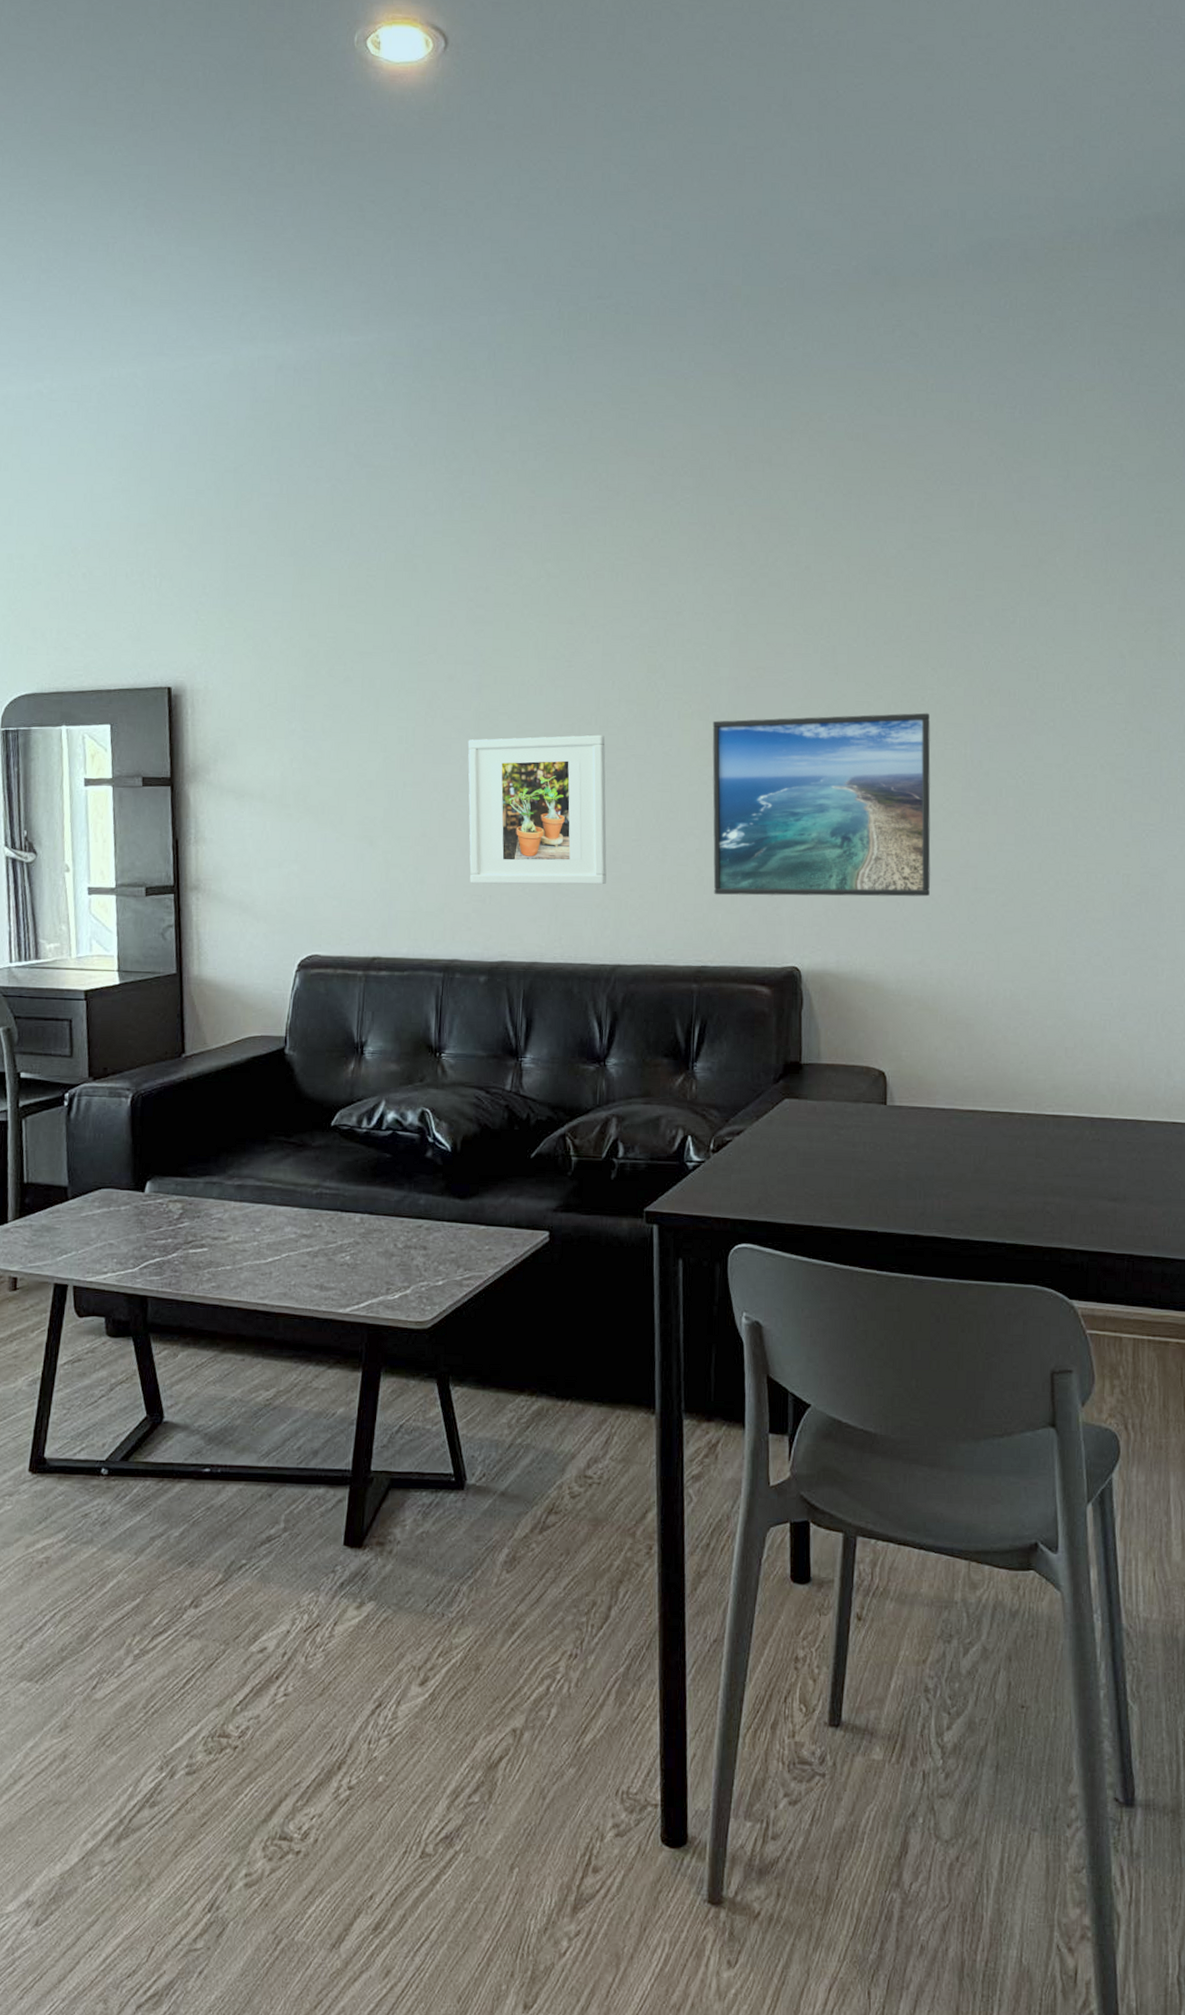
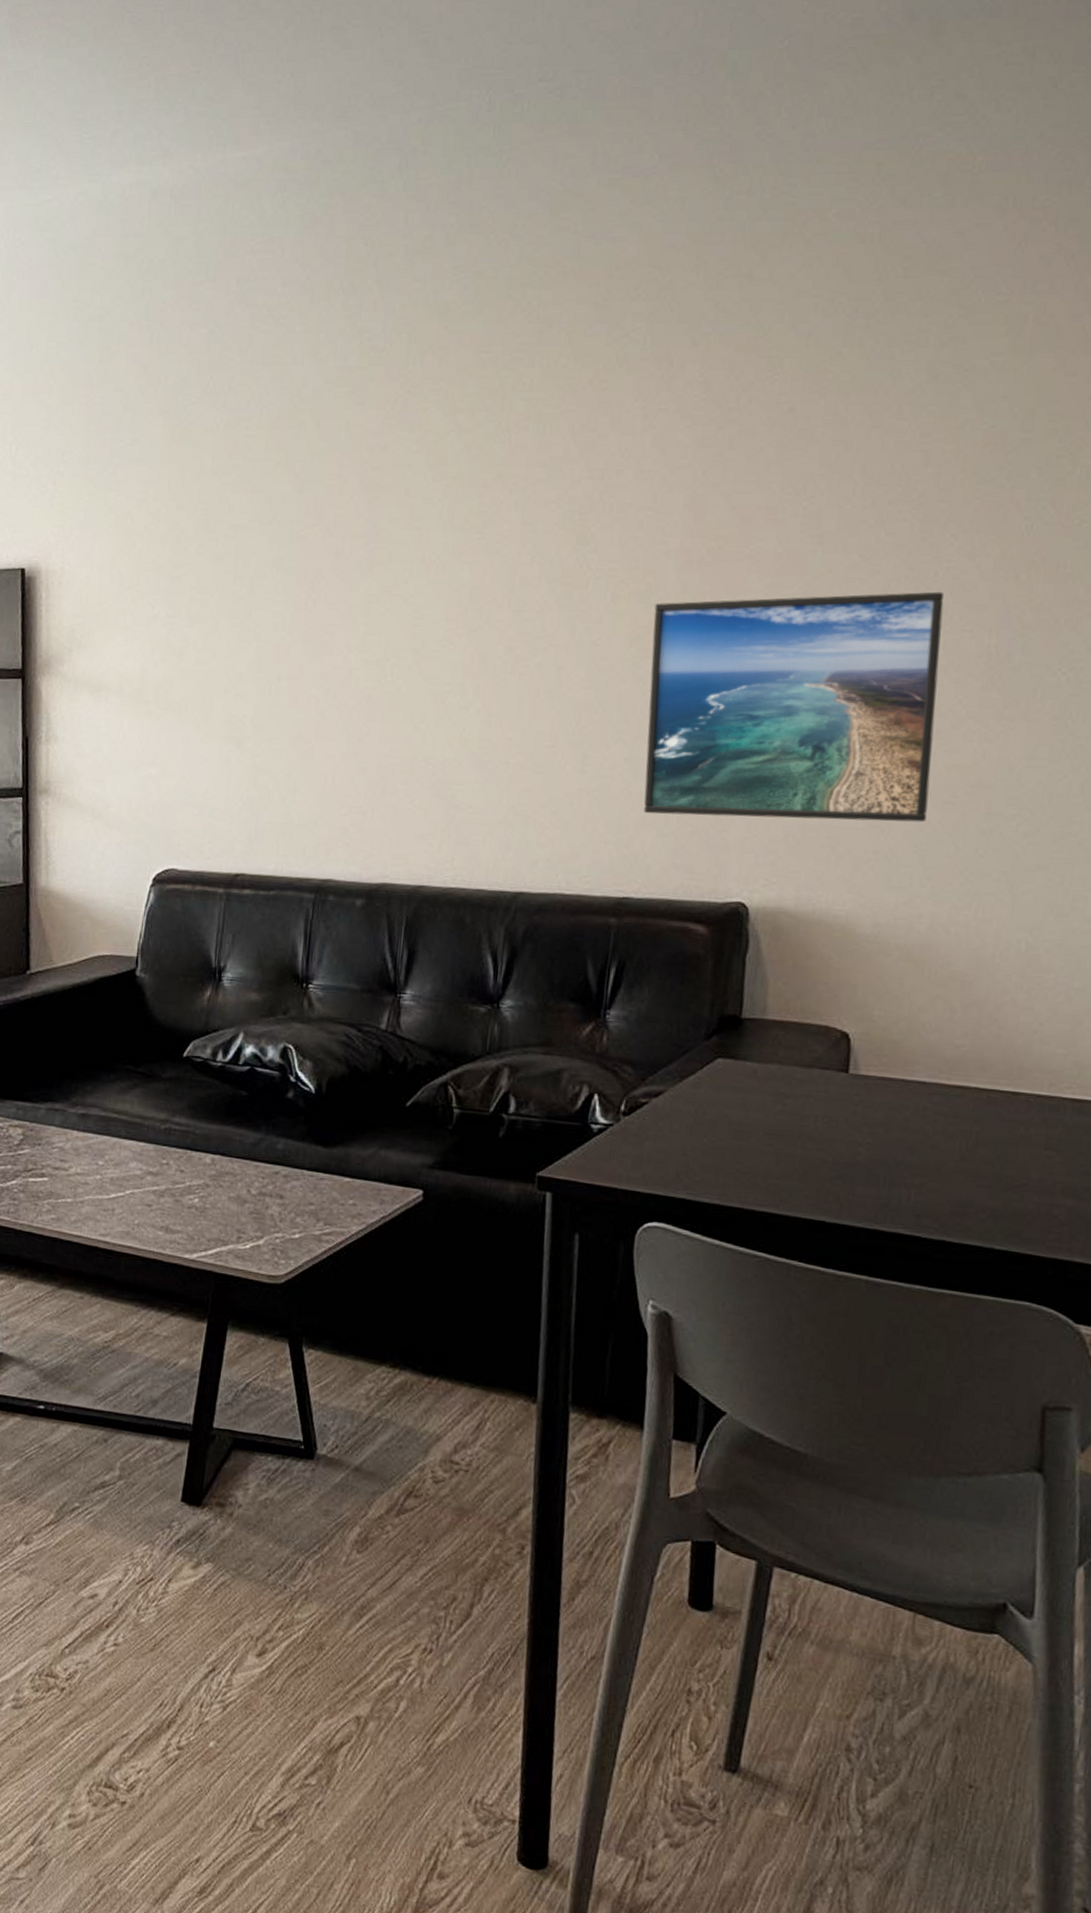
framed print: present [467,735,607,885] -> none [350,620,520,798]

